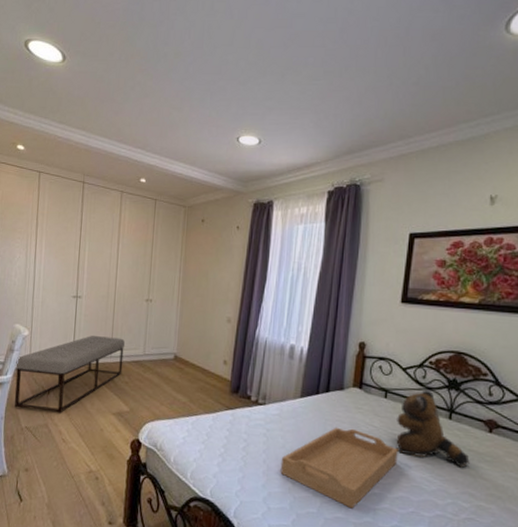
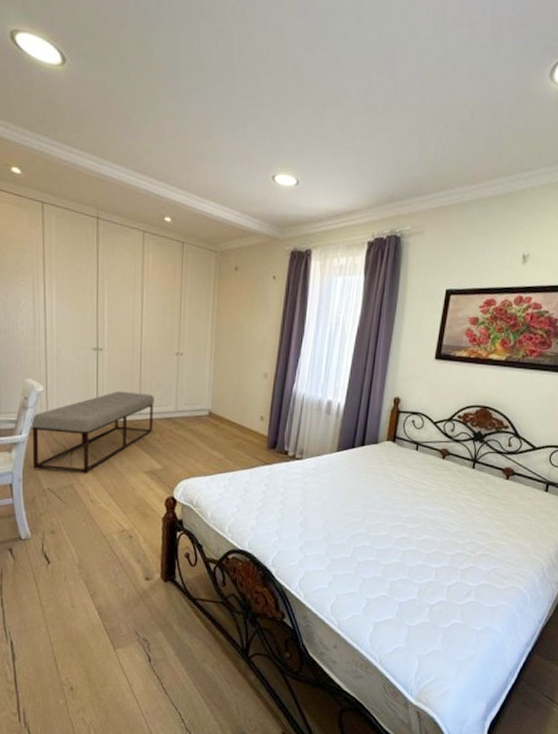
serving tray: present [280,427,398,509] -> none [316,478,426,552]
teddy bear: present [396,389,470,468] -> none [424,442,488,511]

